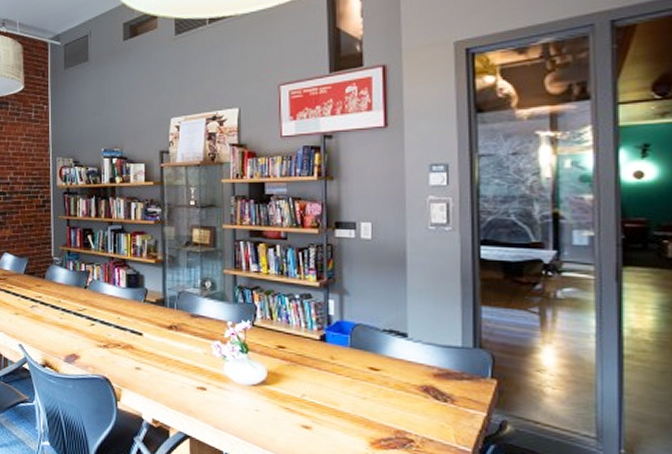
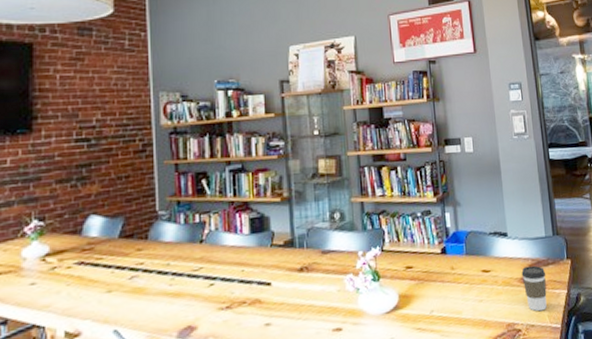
coffee cup: none [422,375,458,428] -> present [521,265,547,312]

